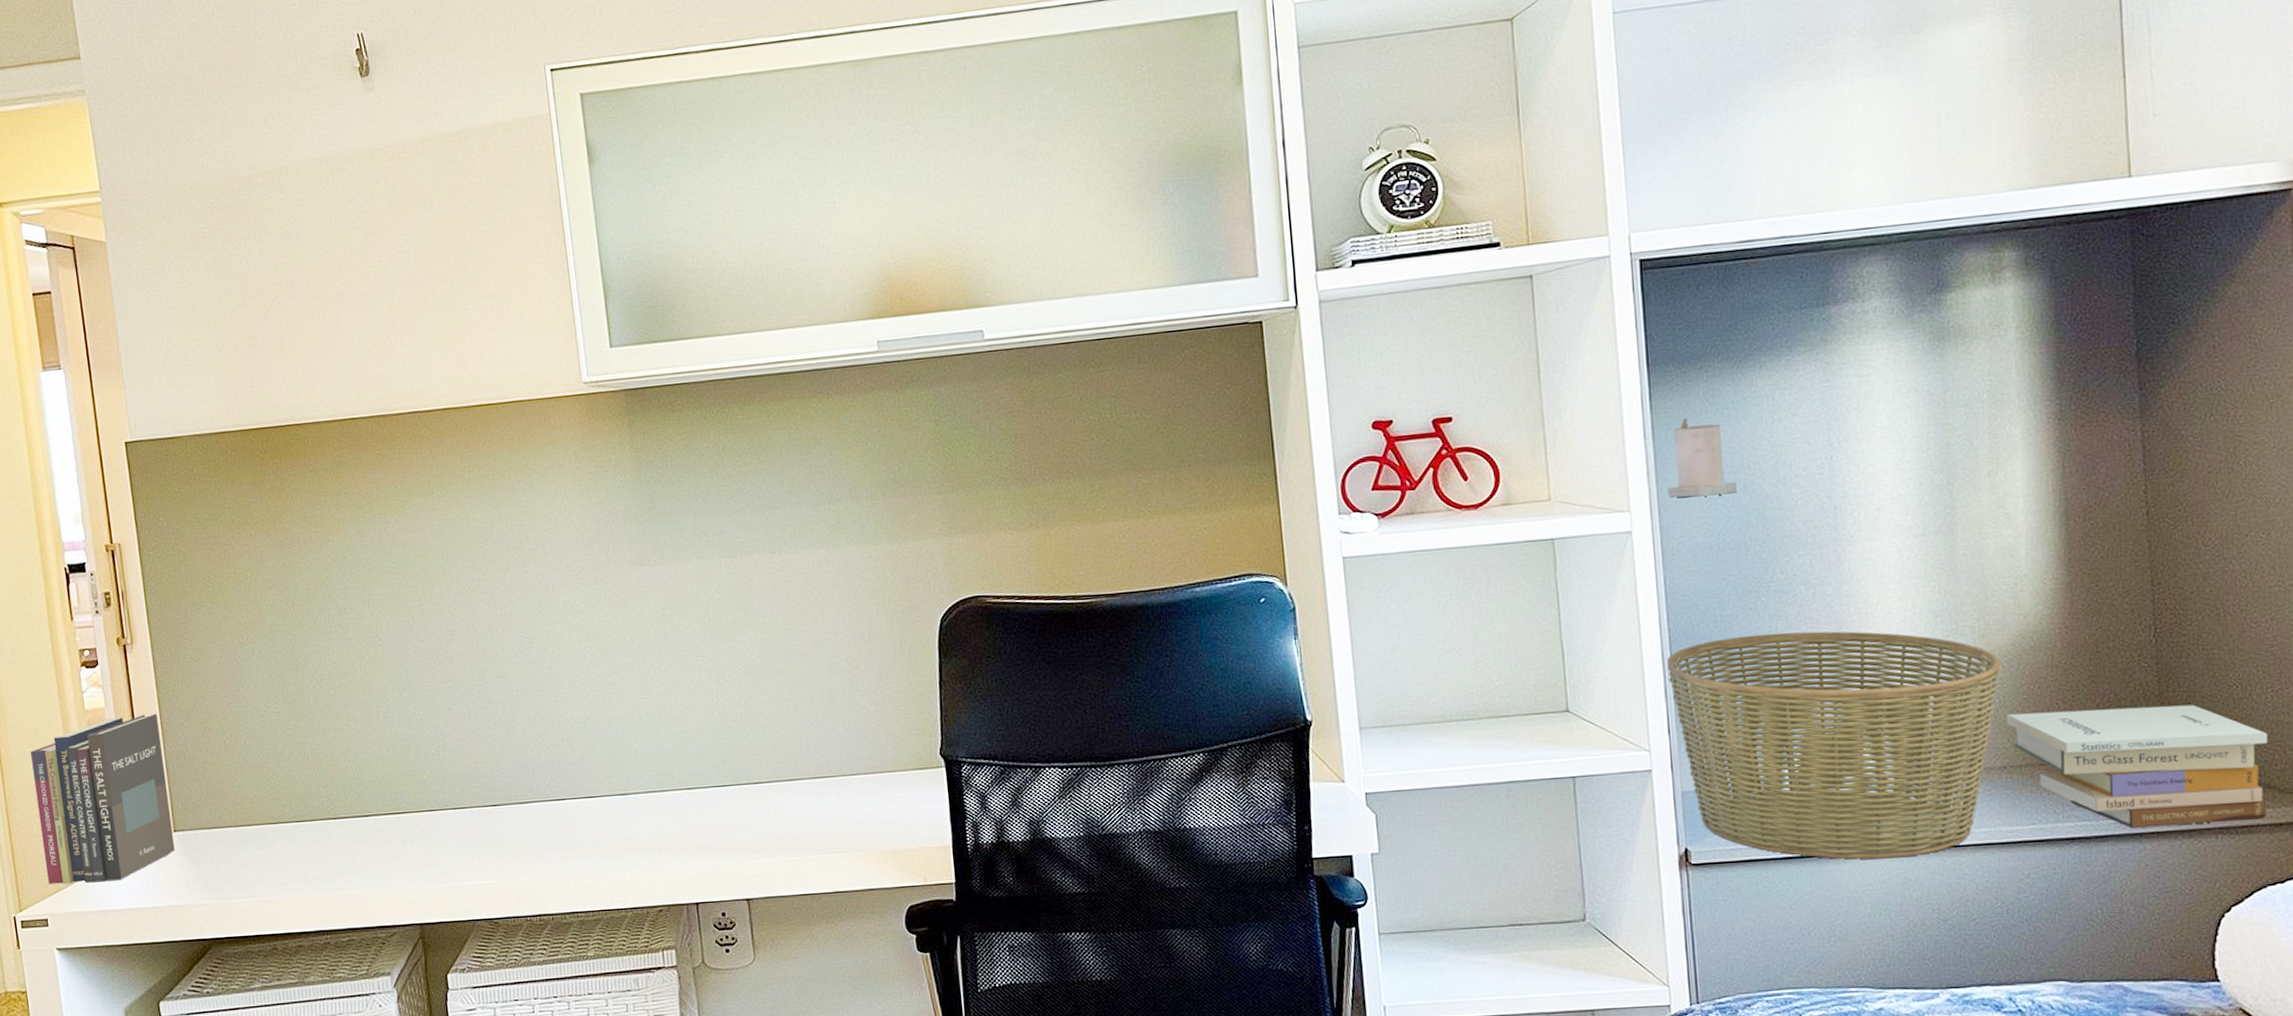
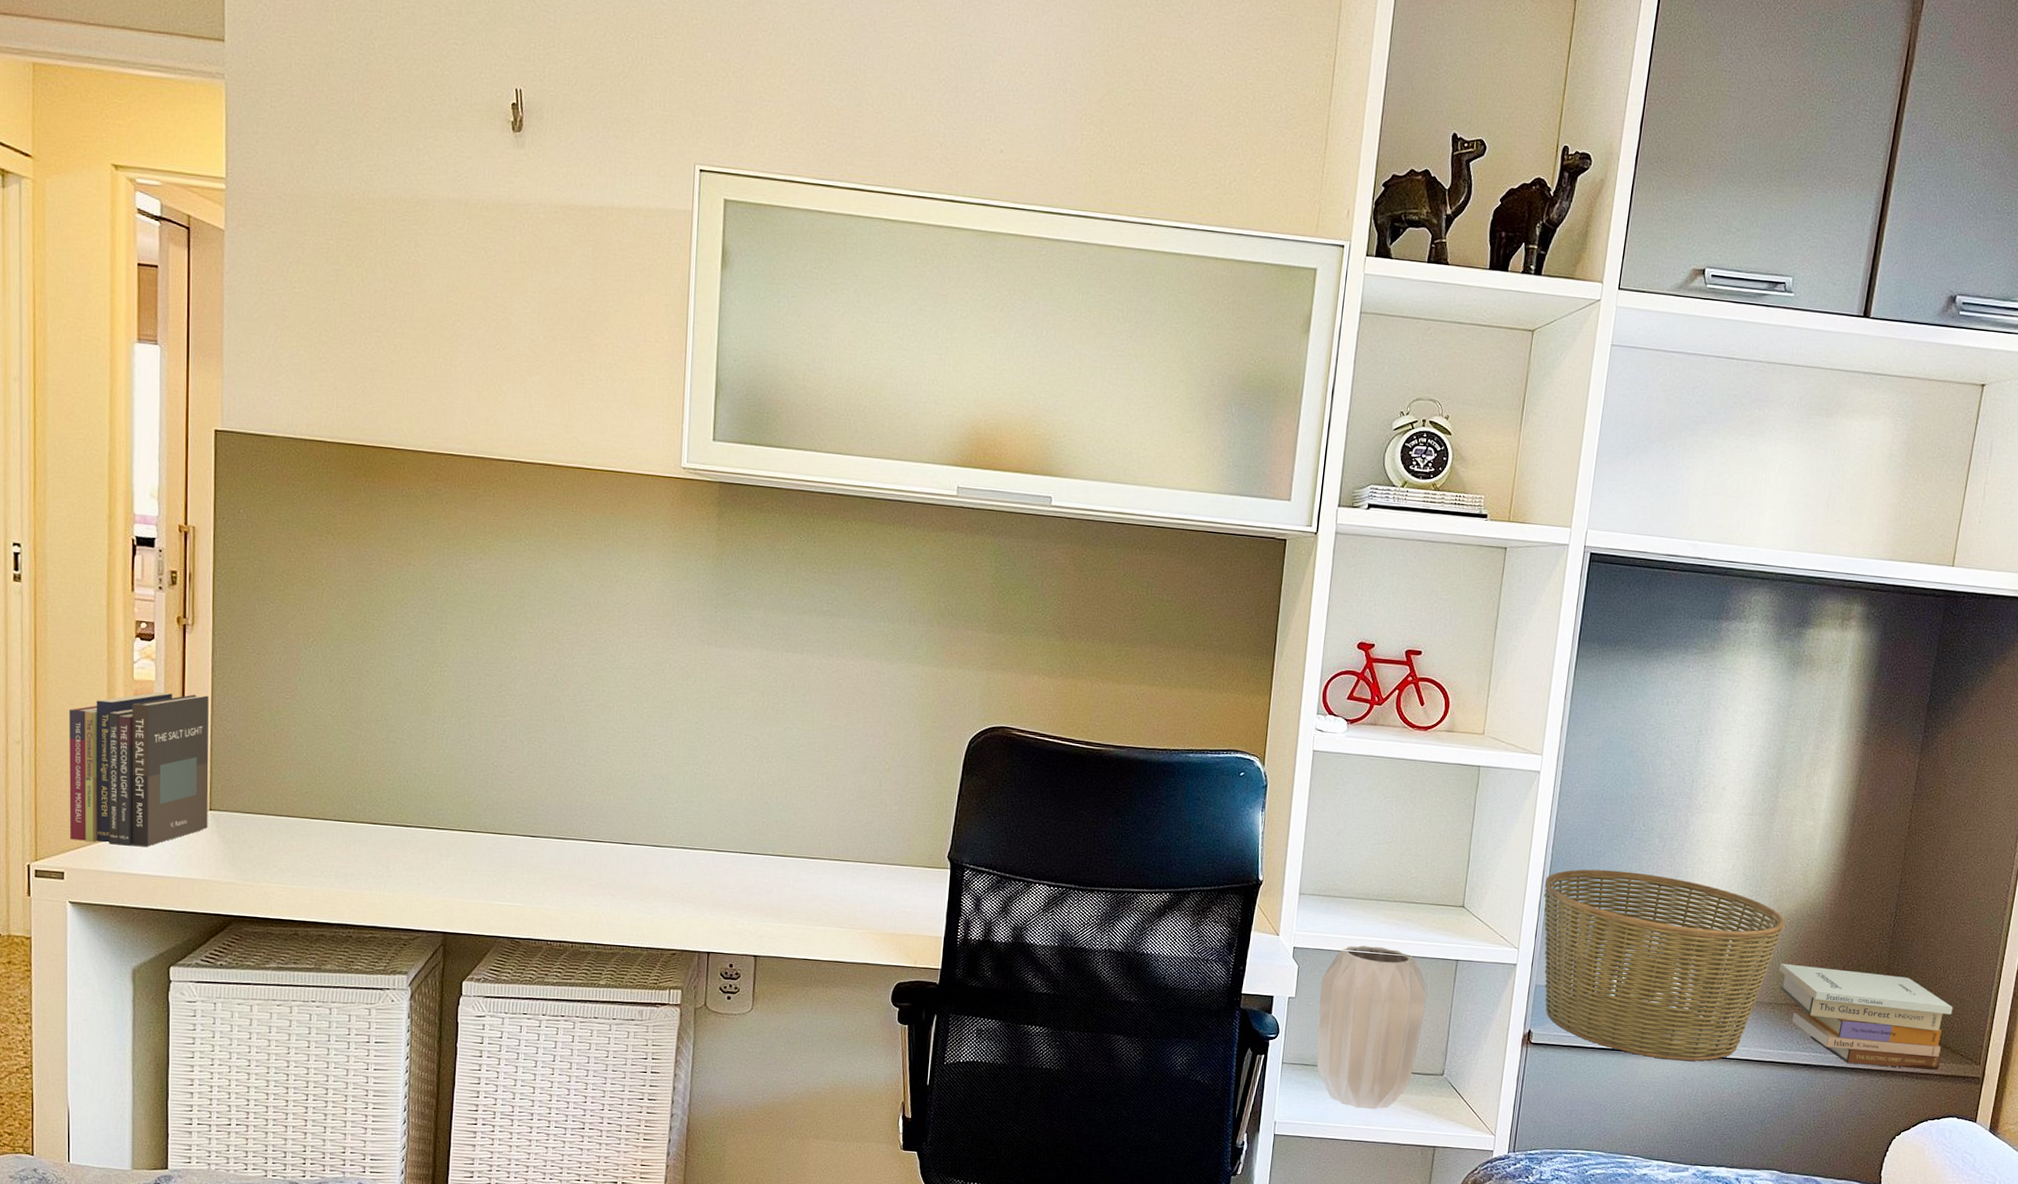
vase: none [1407,776,1546,976] -> present [1316,945,1428,1110]
candle: present [1667,418,1737,498] -> none [1573,688,1626,756]

